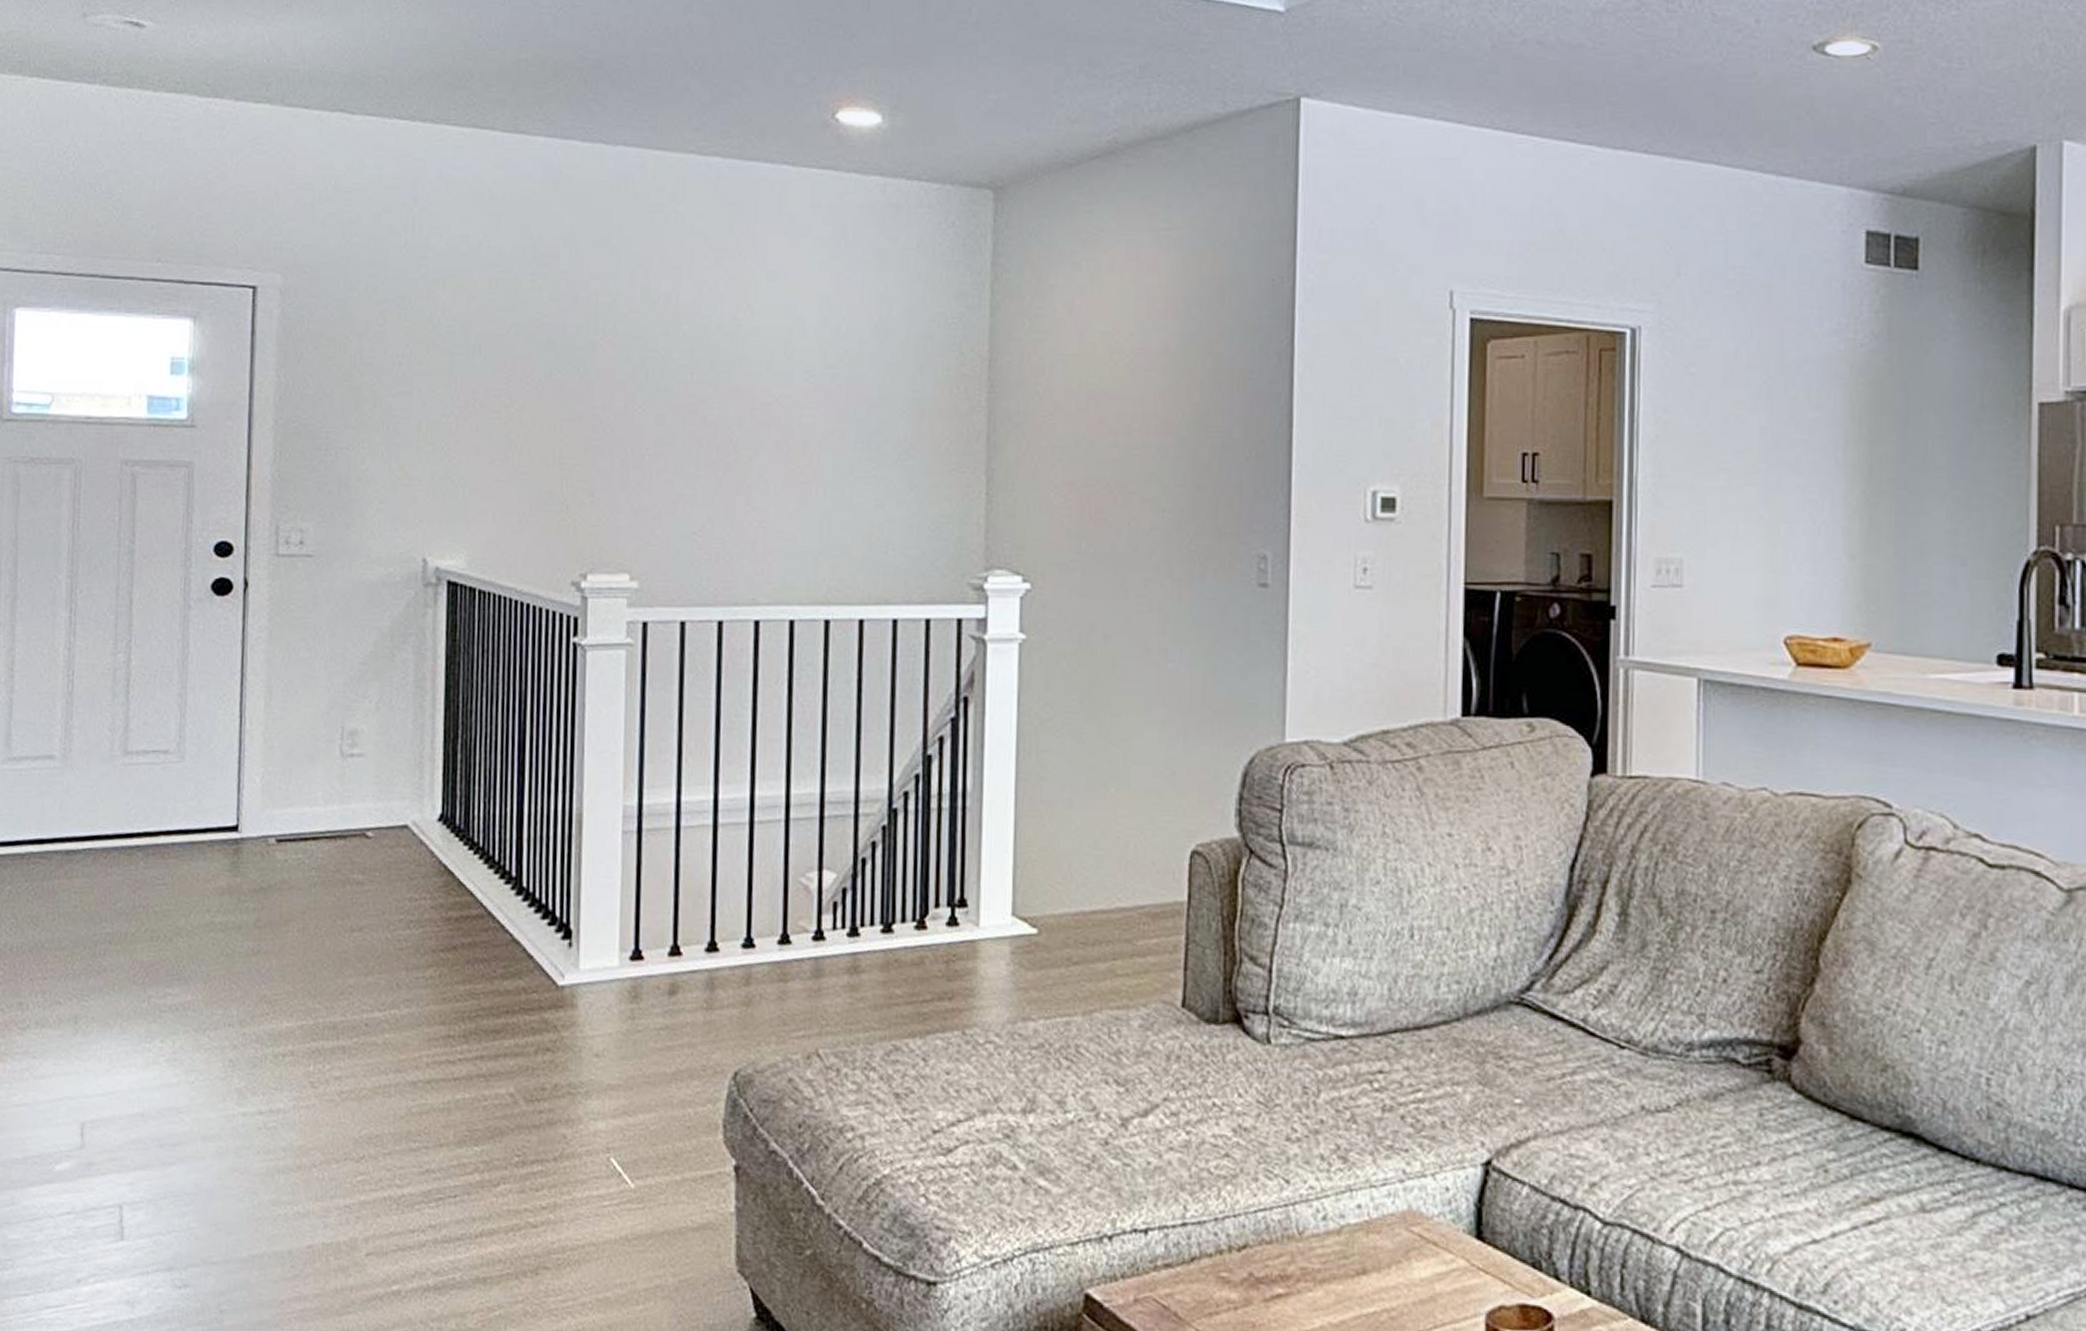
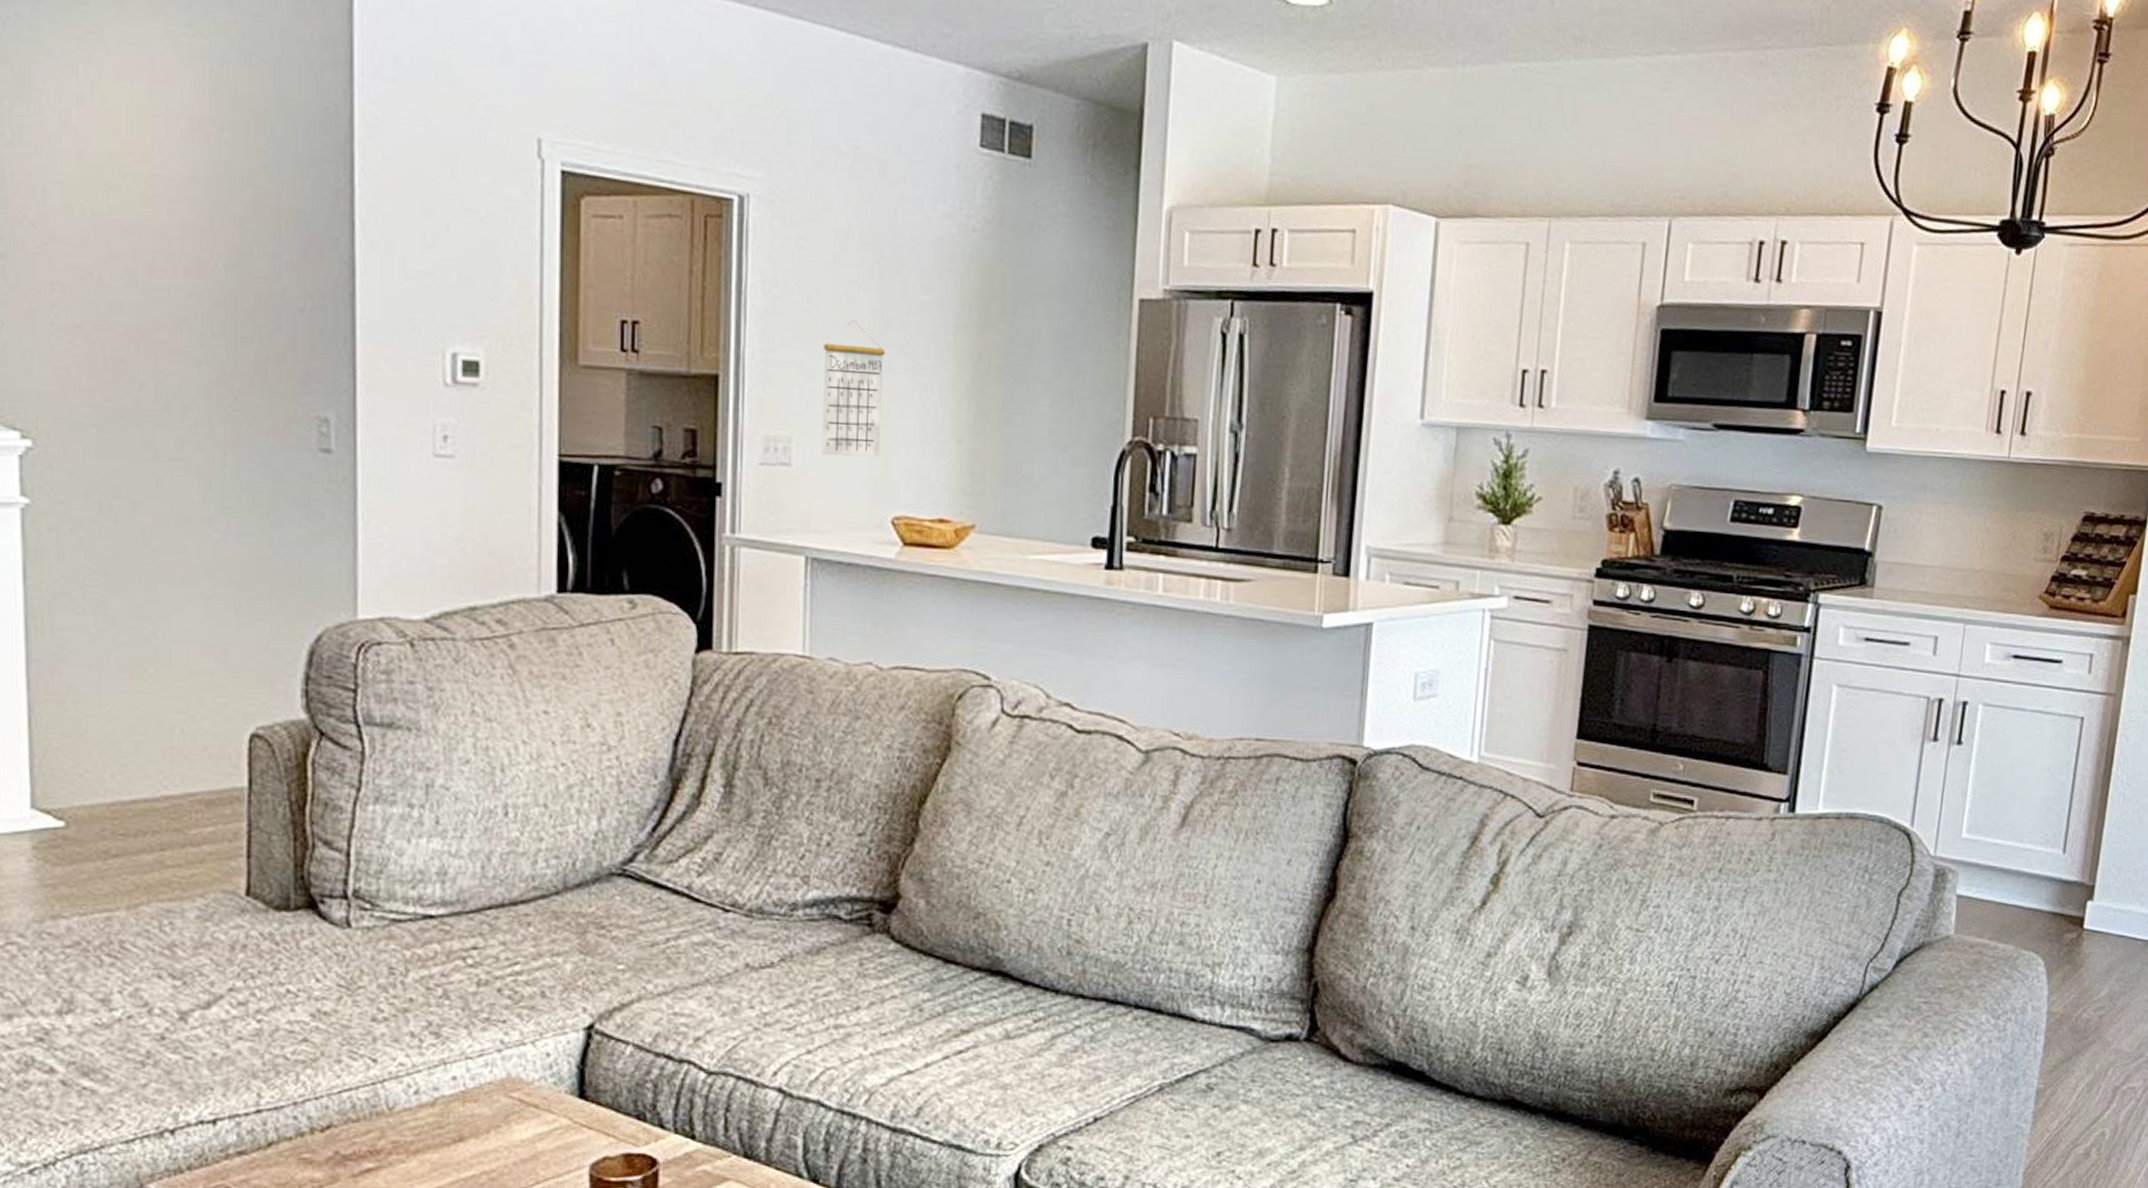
calendar: none [1713,440,1774,577] -> present [822,320,885,457]

